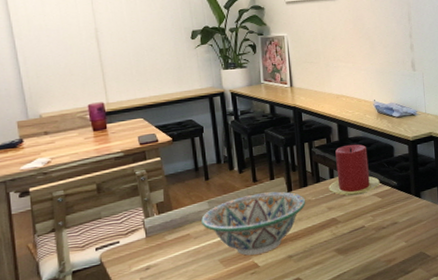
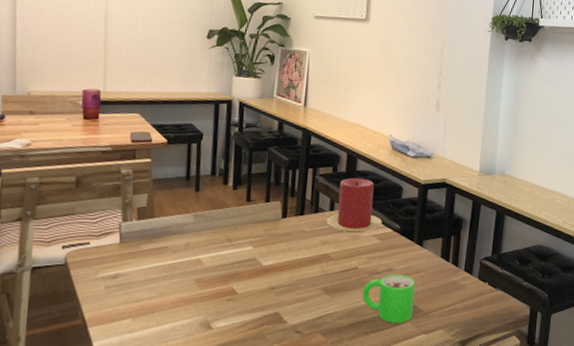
decorative bowl: present [201,191,306,256] -> none [183,214,300,280]
mug: none [372,226,422,272] -> present [362,274,415,323]

